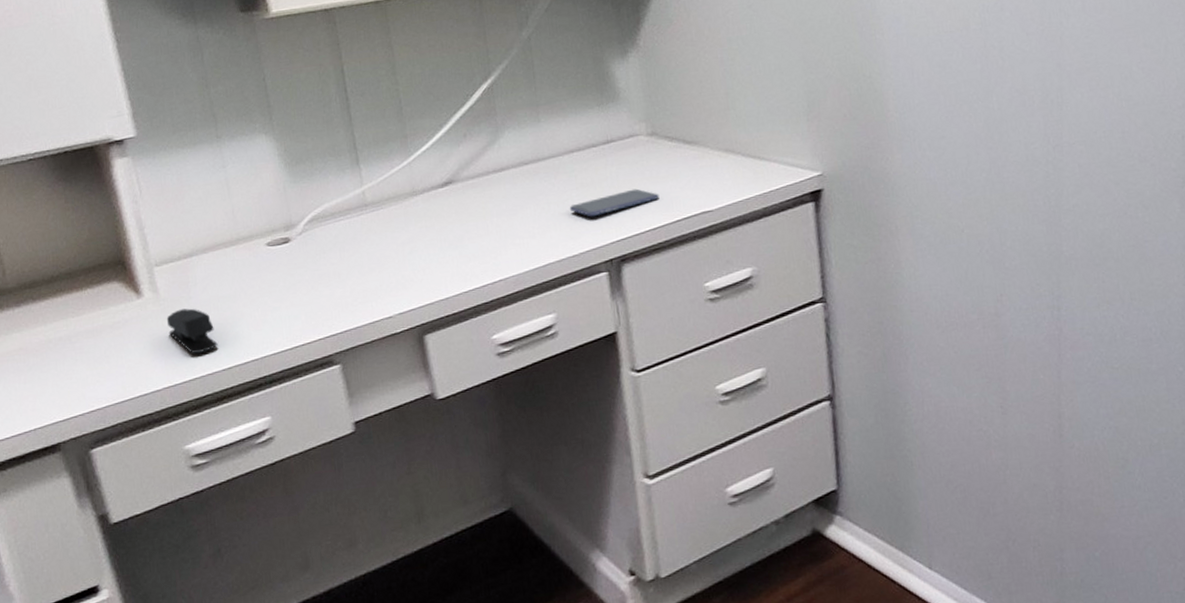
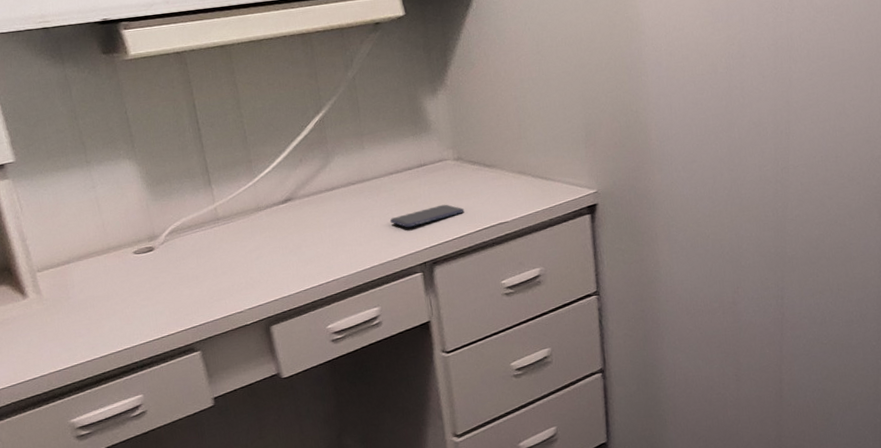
stapler: present [166,308,218,354] -> none [49,306,95,344]

